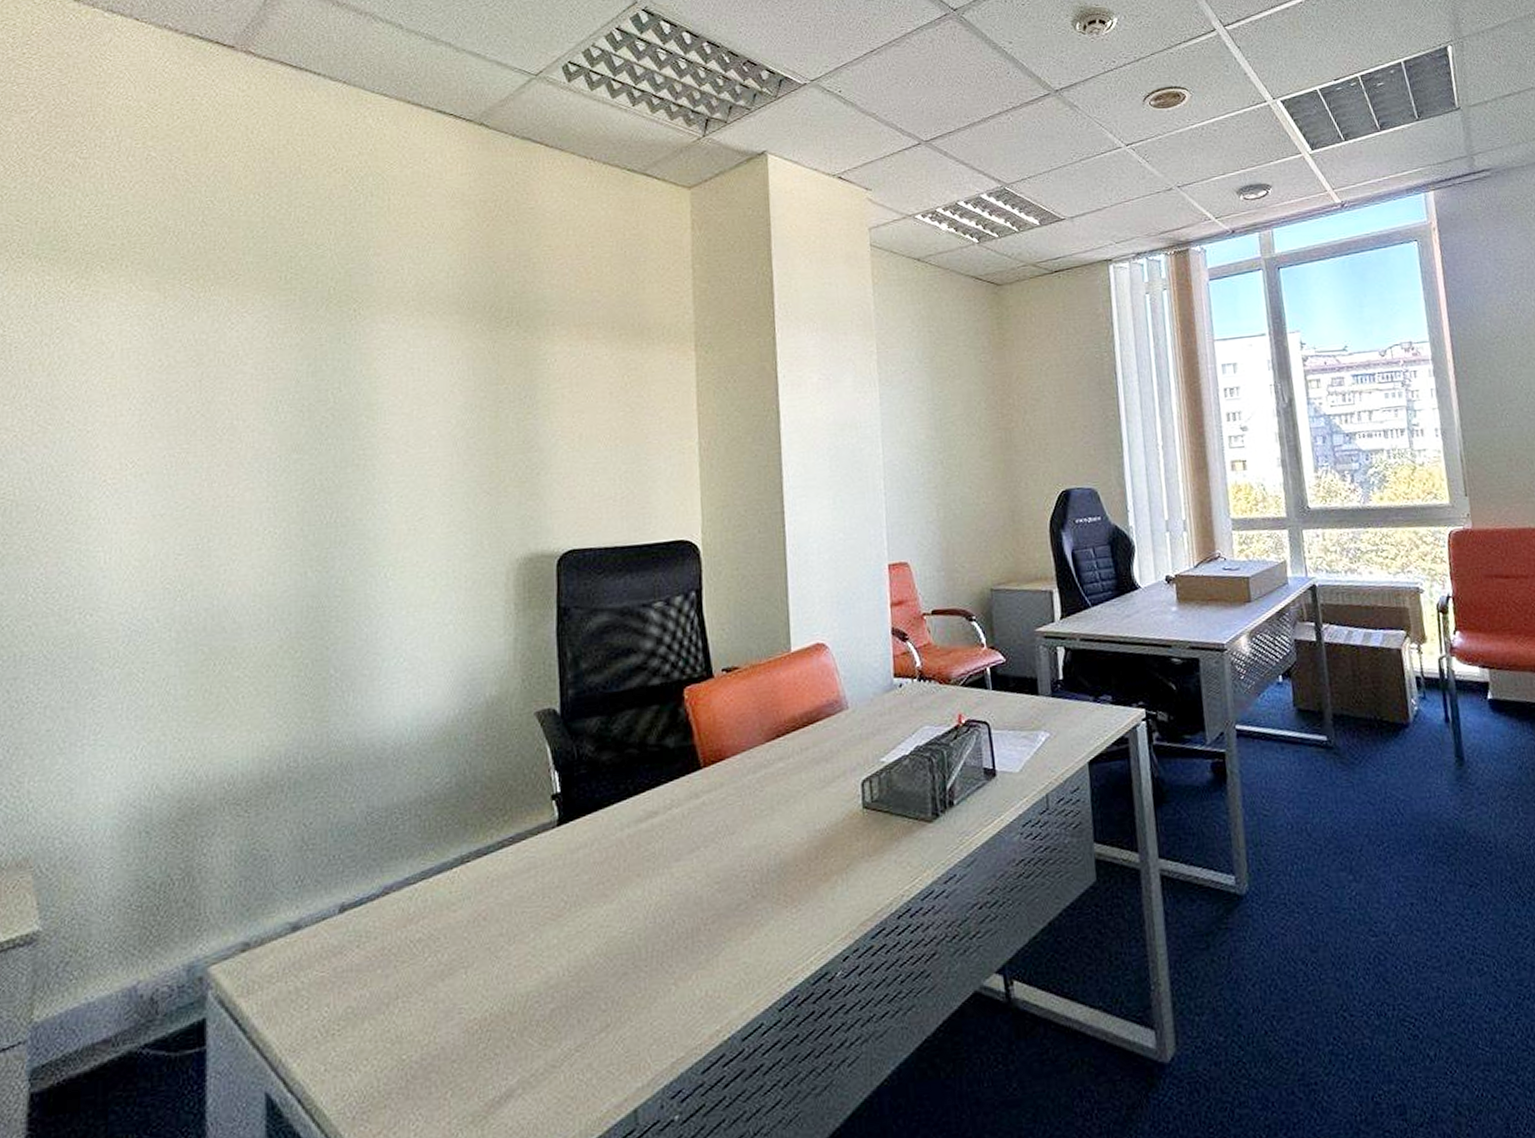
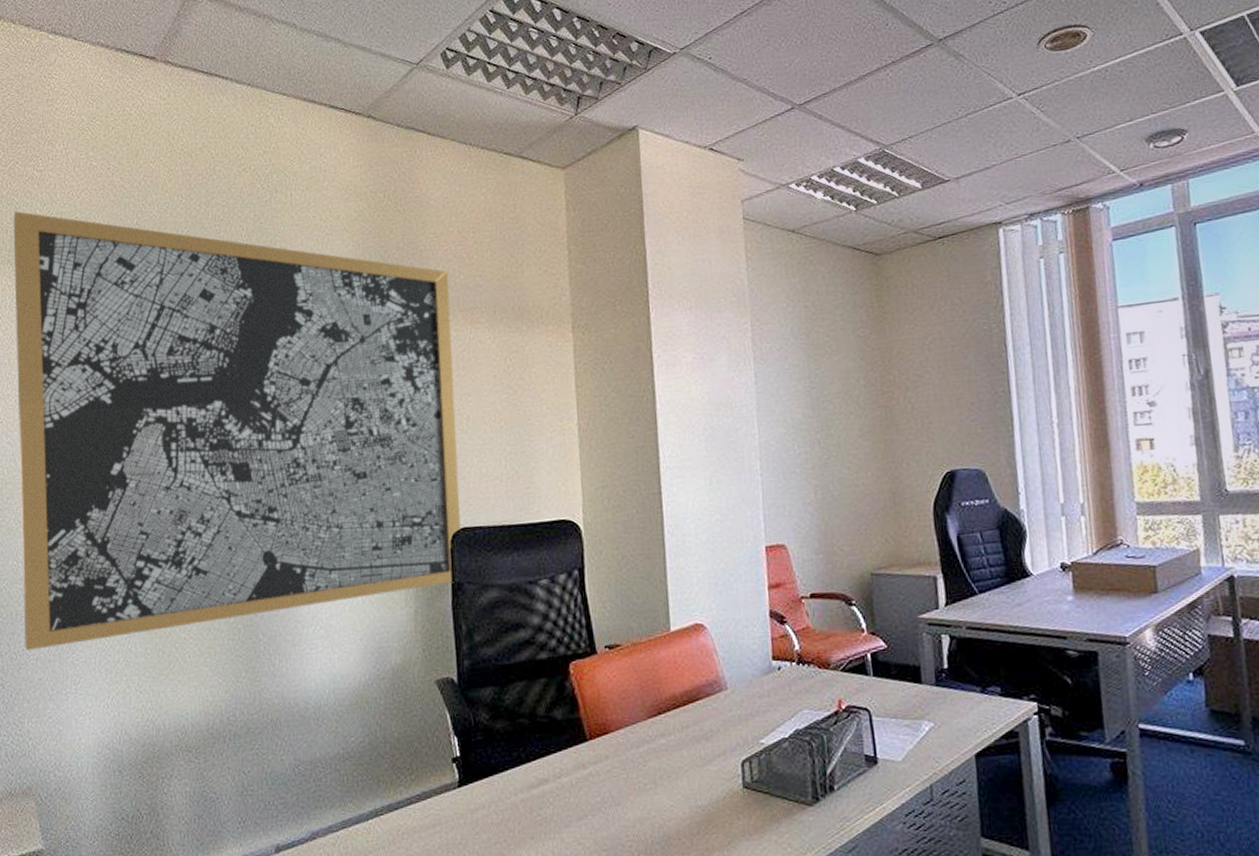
wall art: none [30,200,569,697] -> present [13,210,460,650]

